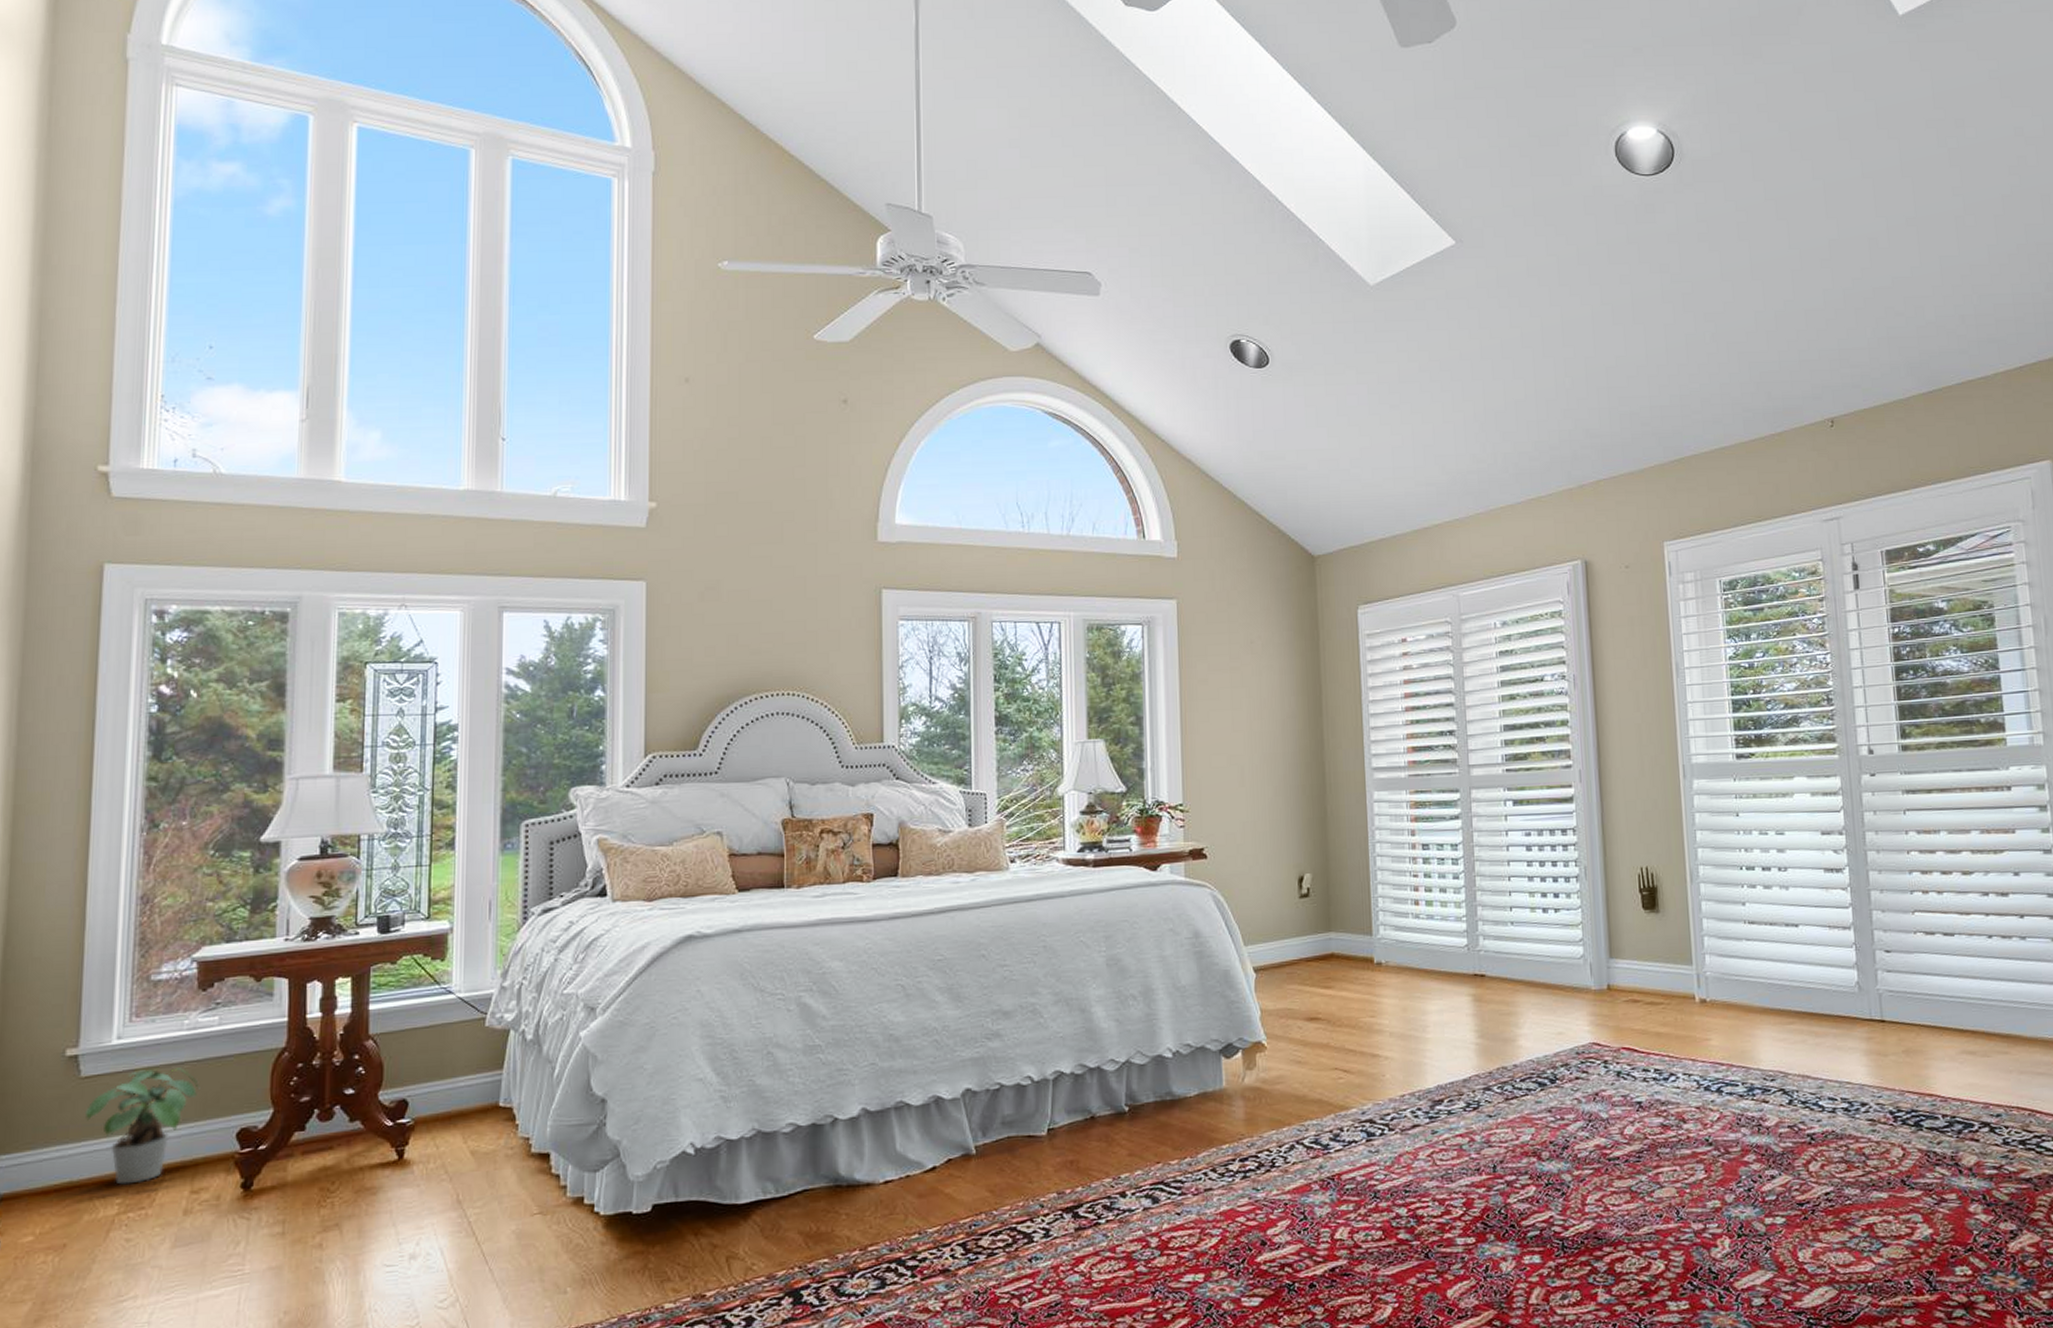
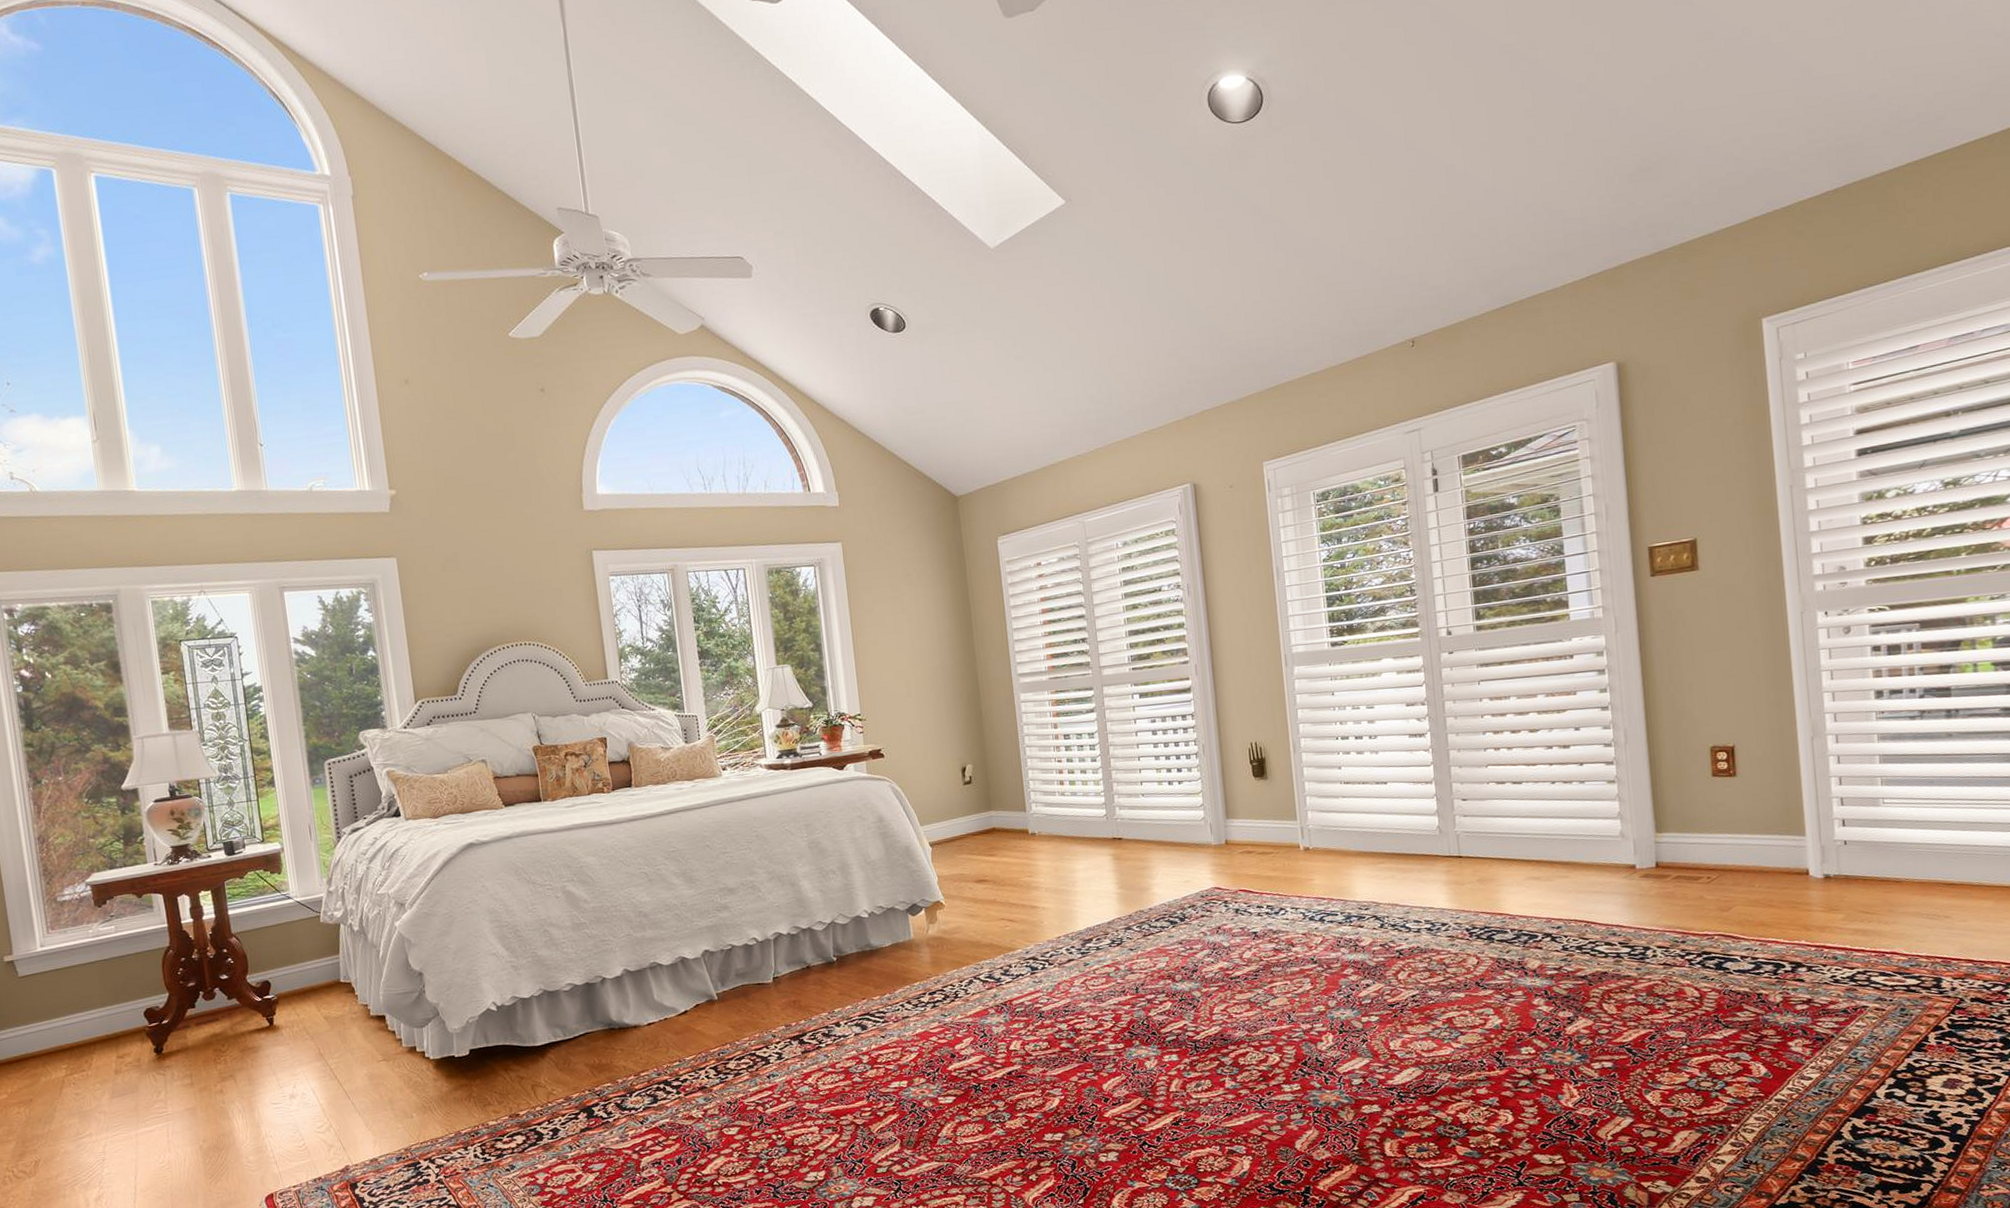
potted plant: present [84,1068,200,1185] -> none [27,966,110,1055]

